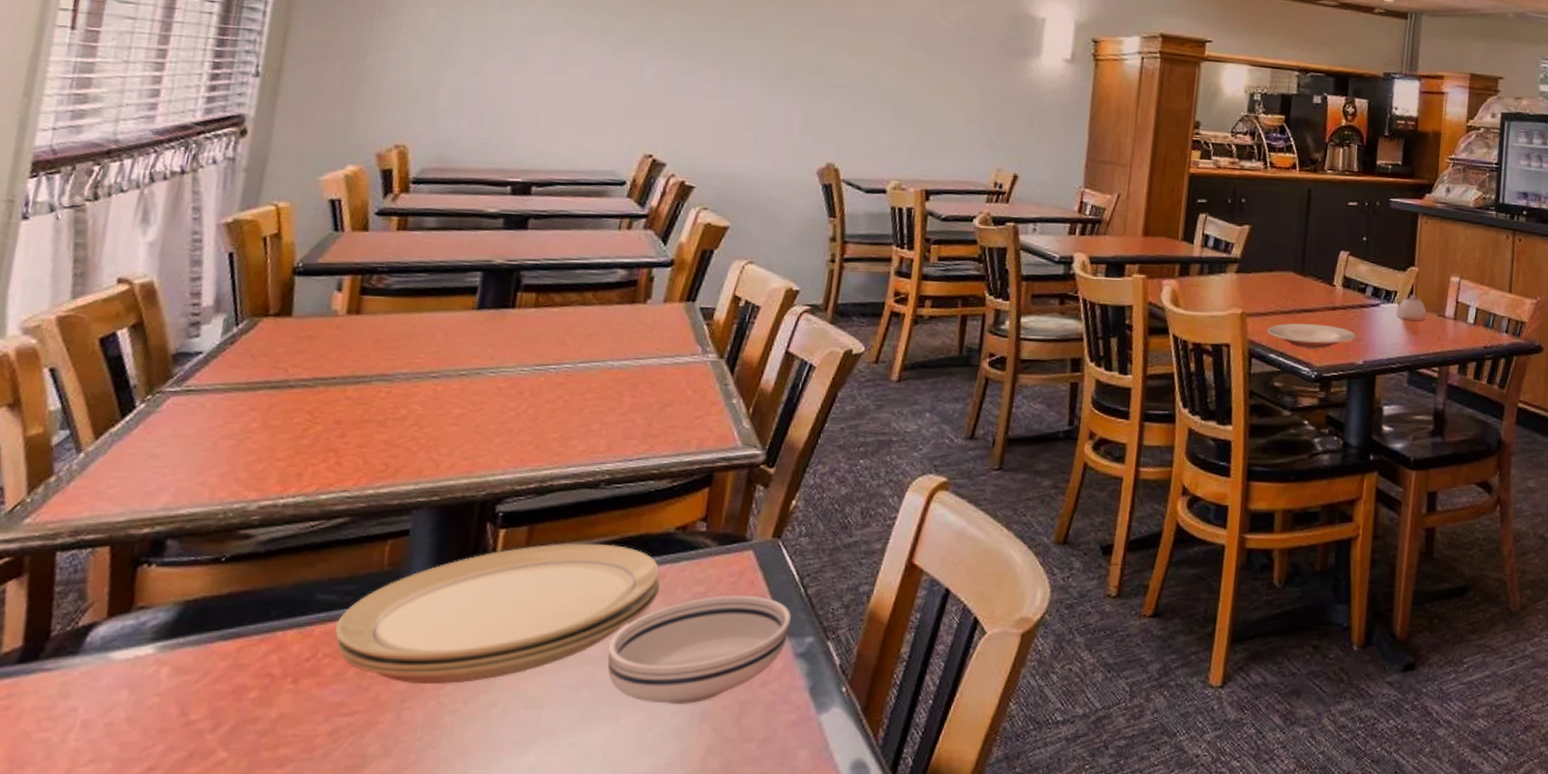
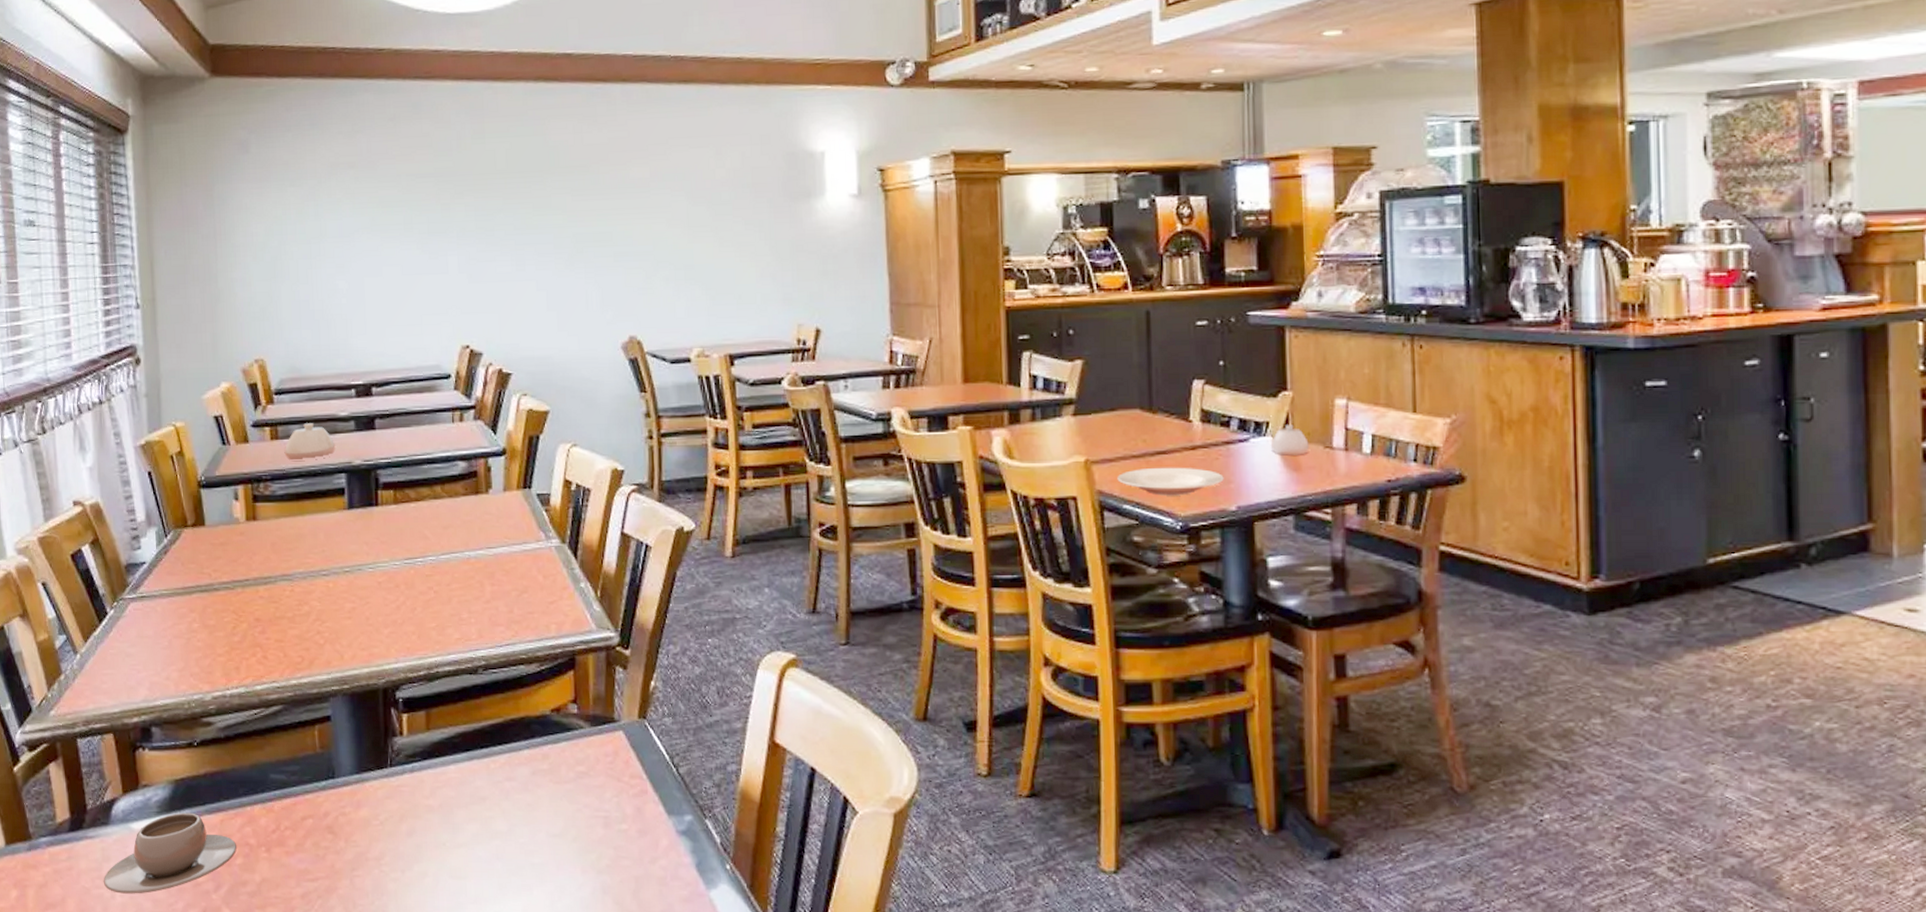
teacup: none [53,639,255,737] -> present [103,812,238,894]
plate: present [334,543,661,685] -> none [289,726,547,855]
sugar bowl: none [410,216,476,256] -> present [284,423,336,462]
bowl: present [607,594,792,704] -> none [511,774,669,878]

